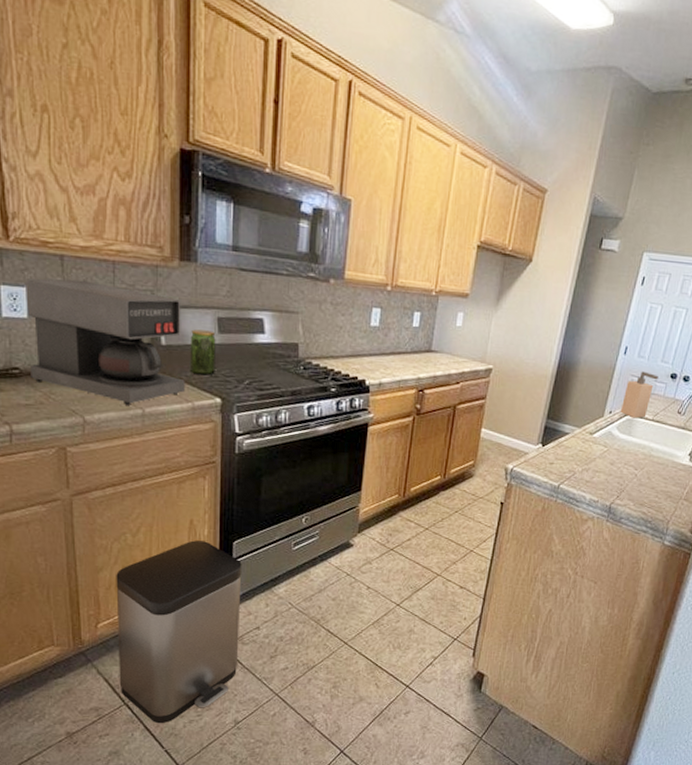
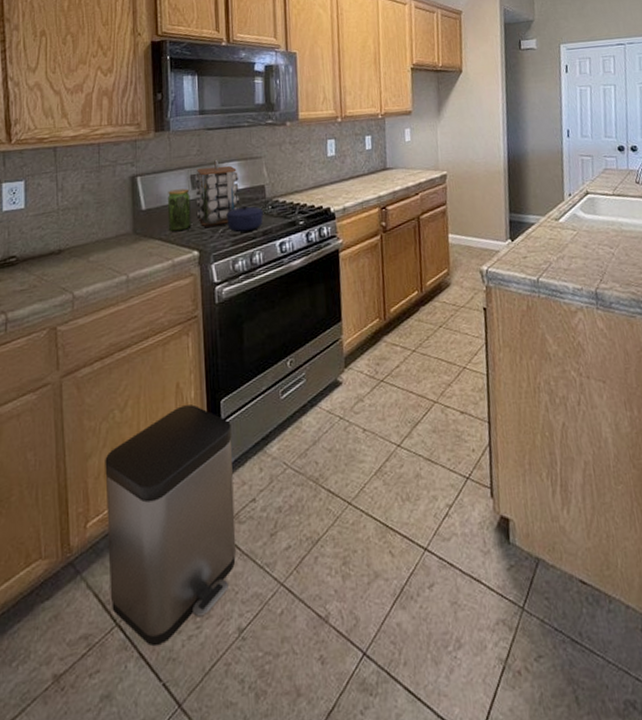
coffee maker: present [25,277,185,405] -> none [24,164,165,274]
spice rack: none [221,305,271,377] -> present [194,159,240,228]
cooking pot: none [254,359,295,389] -> present [226,204,264,233]
soap dispenser: present [620,371,659,419] -> none [577,149,607,197]

